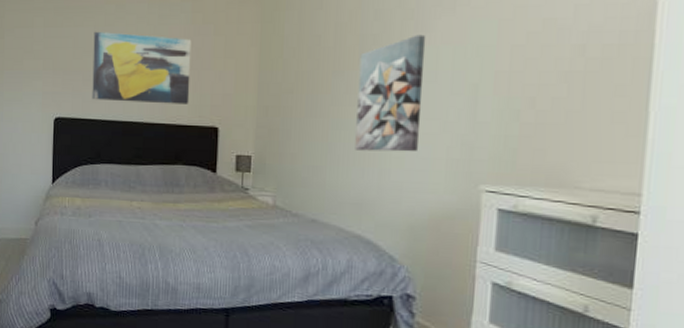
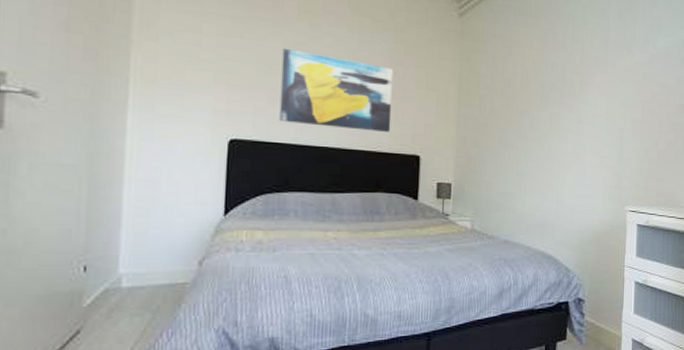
wall art: present [355,34,426,152] -> none [538,86,588,181]

